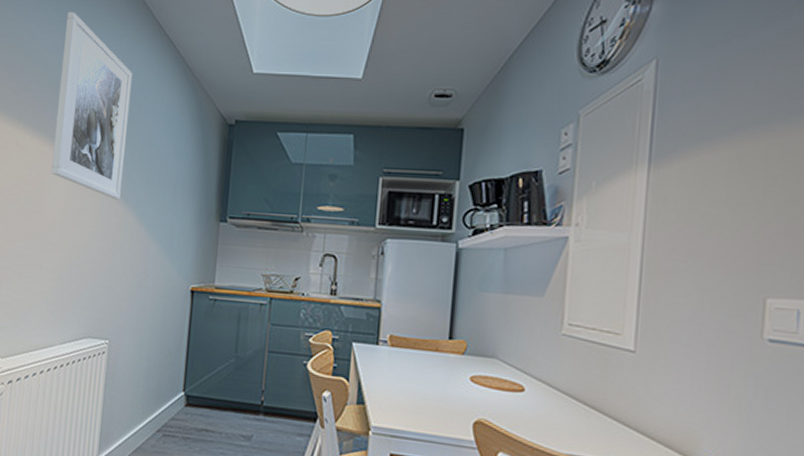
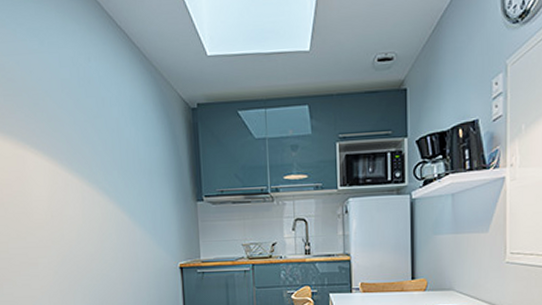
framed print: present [51,12,133,200] -> none [16,11,100,193]

